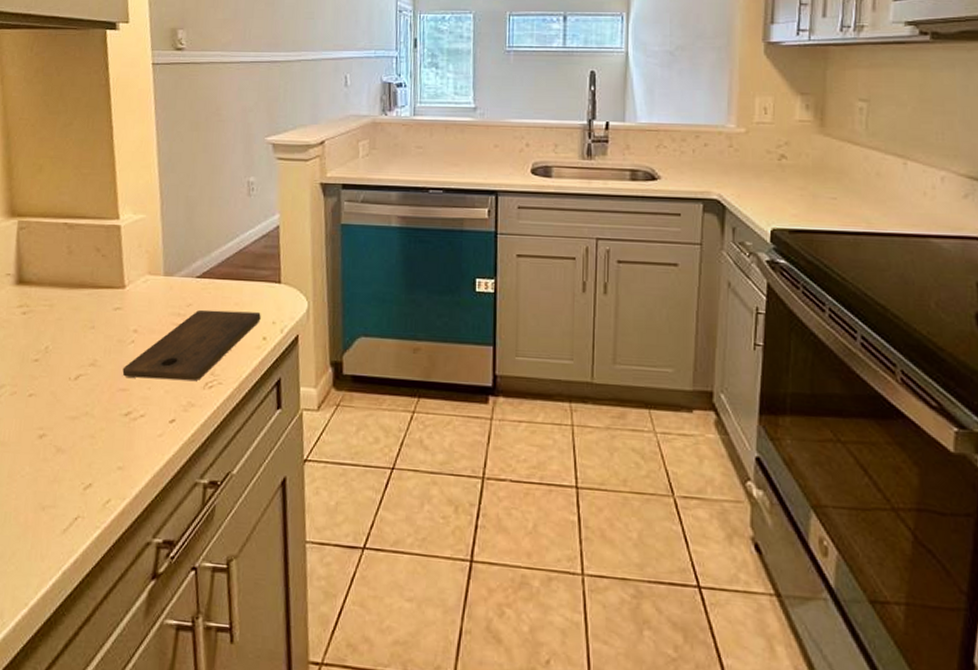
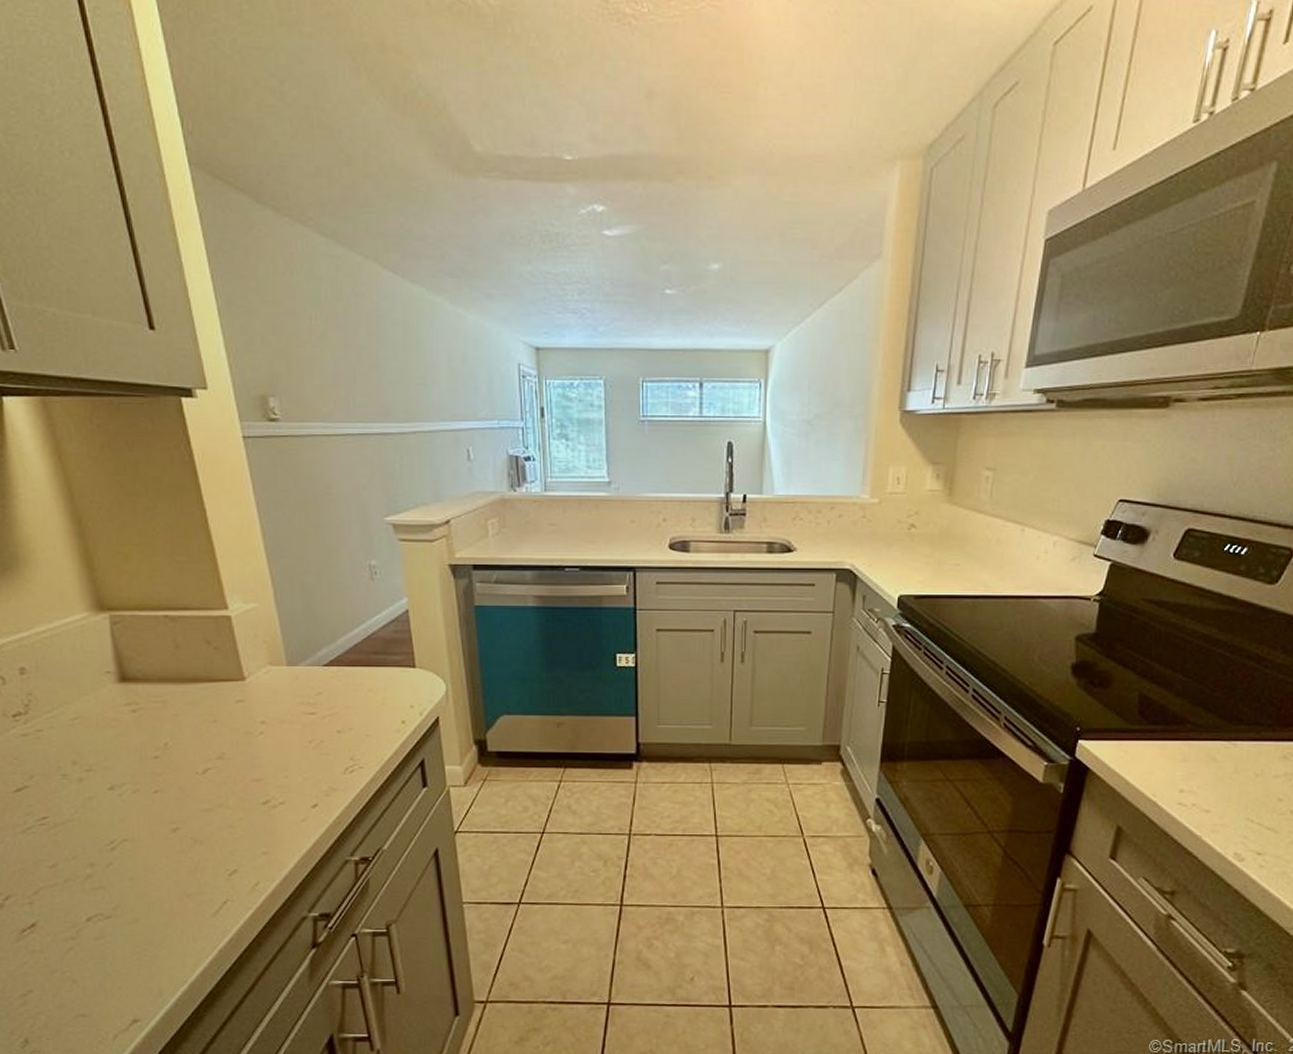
cutting board: present [122,309,261,380] -> none [254,697,398,767]

